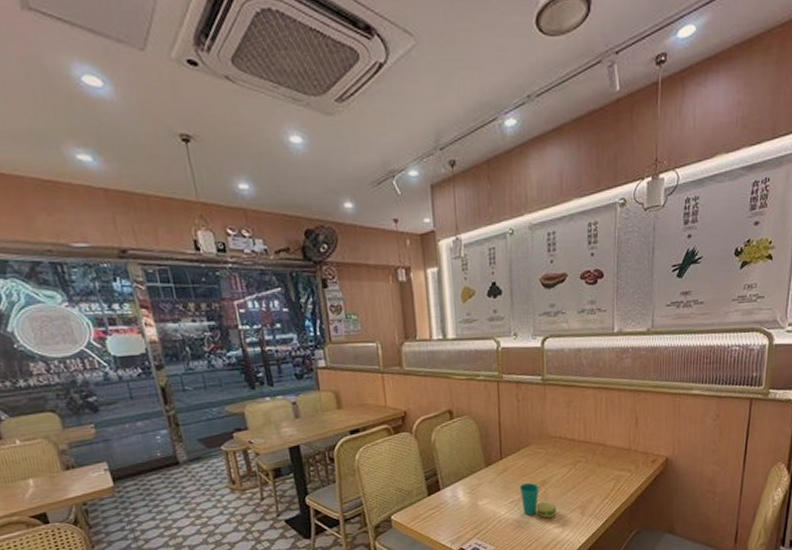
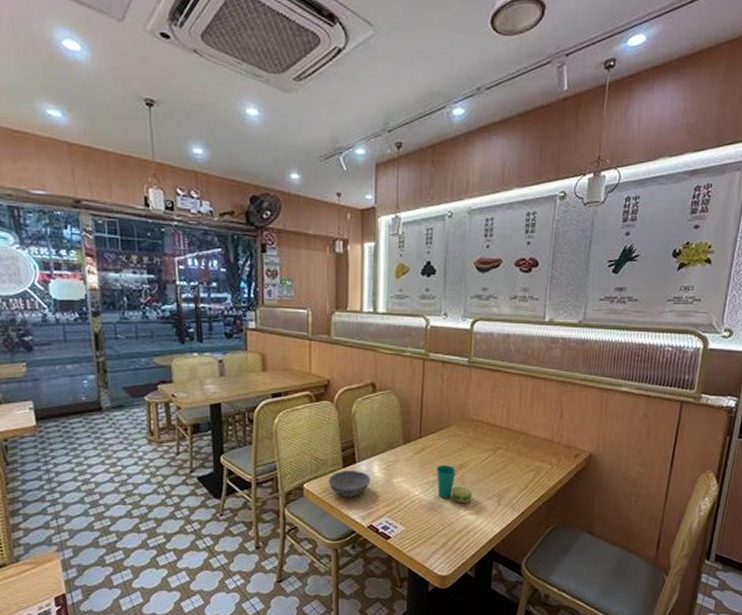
bowl: none [415,497,457,525] -> present [329,469,371,497]

